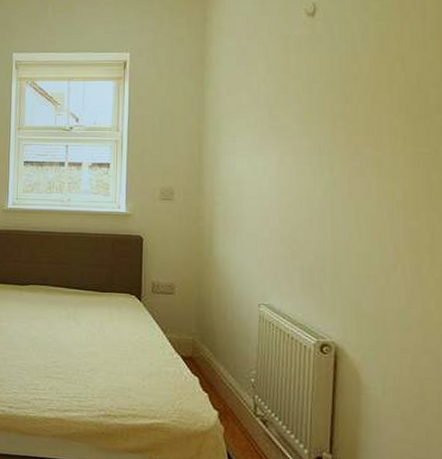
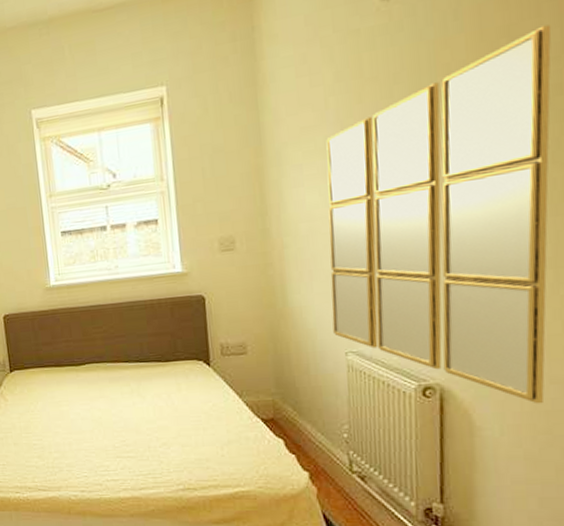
home mirror: none [250,58,434,371] -> present [326,24,552,404]

